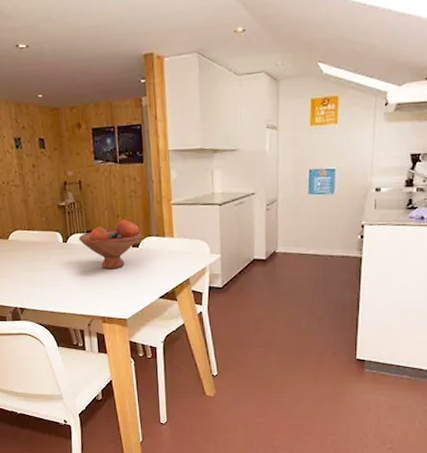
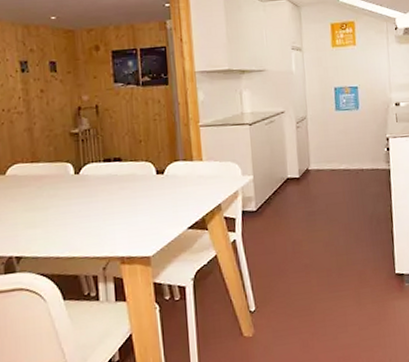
fruit bowl: present [78,219,142,270] -> none [94,144,167,201]

